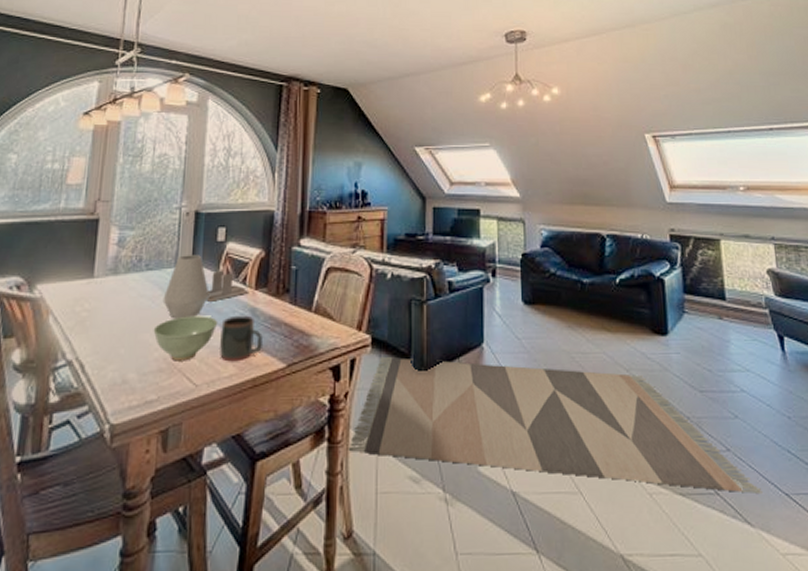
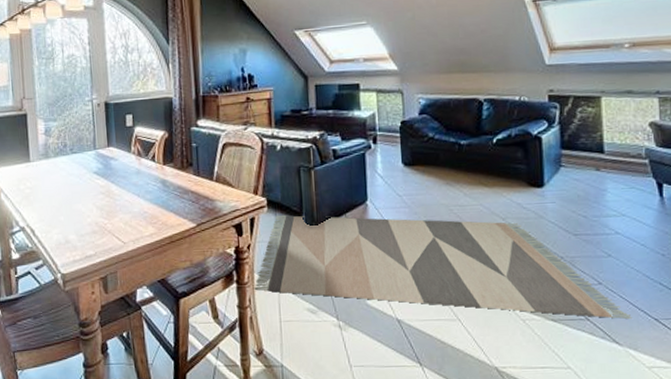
bowl: present [153,316,218,361] -> none [84,188,136,225]
vase: present [162,255,209,319] -> none [88,139,126,192]
napkin holder: present [206,271,248,302] -> none [123,151,157,177]
mug: present [220,315,264,360] -> none [138,186,176,223]

